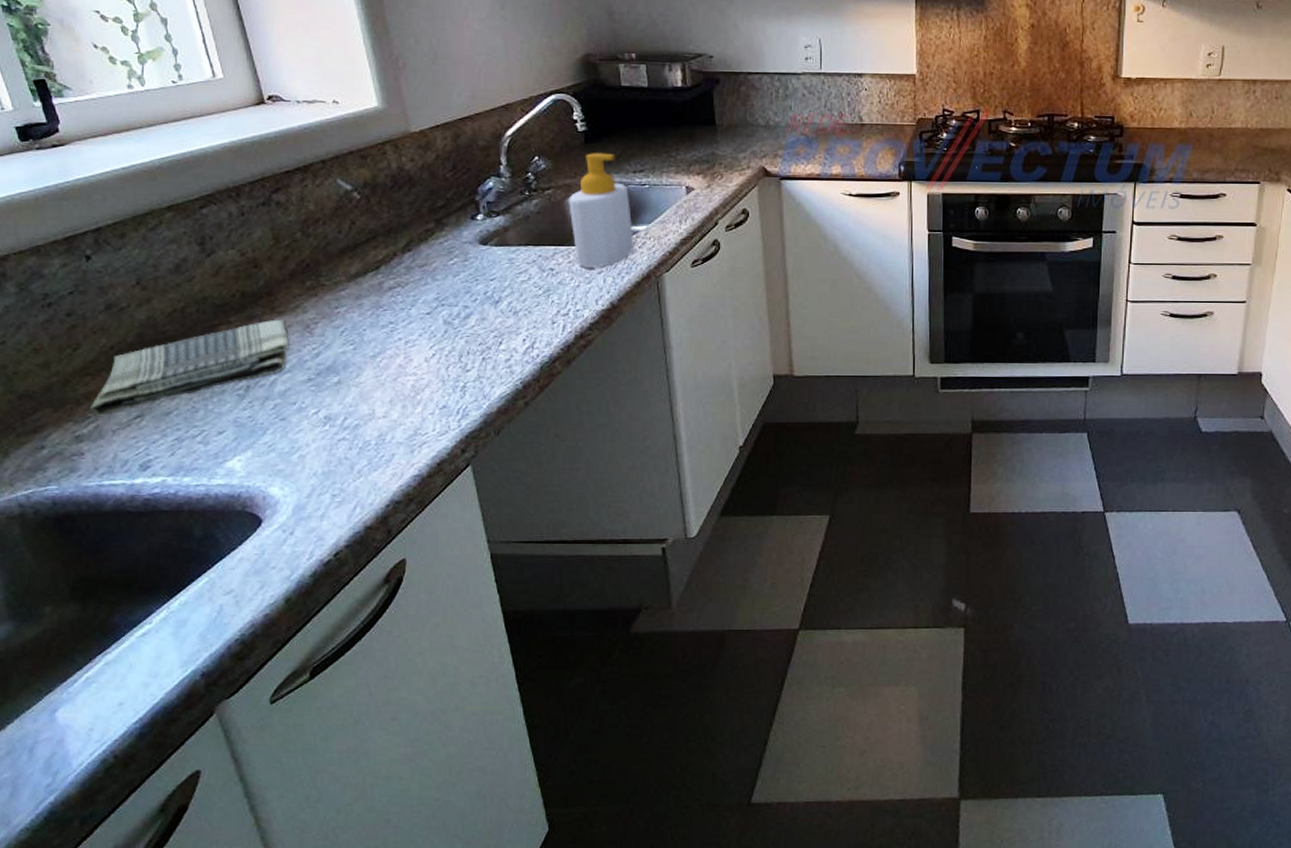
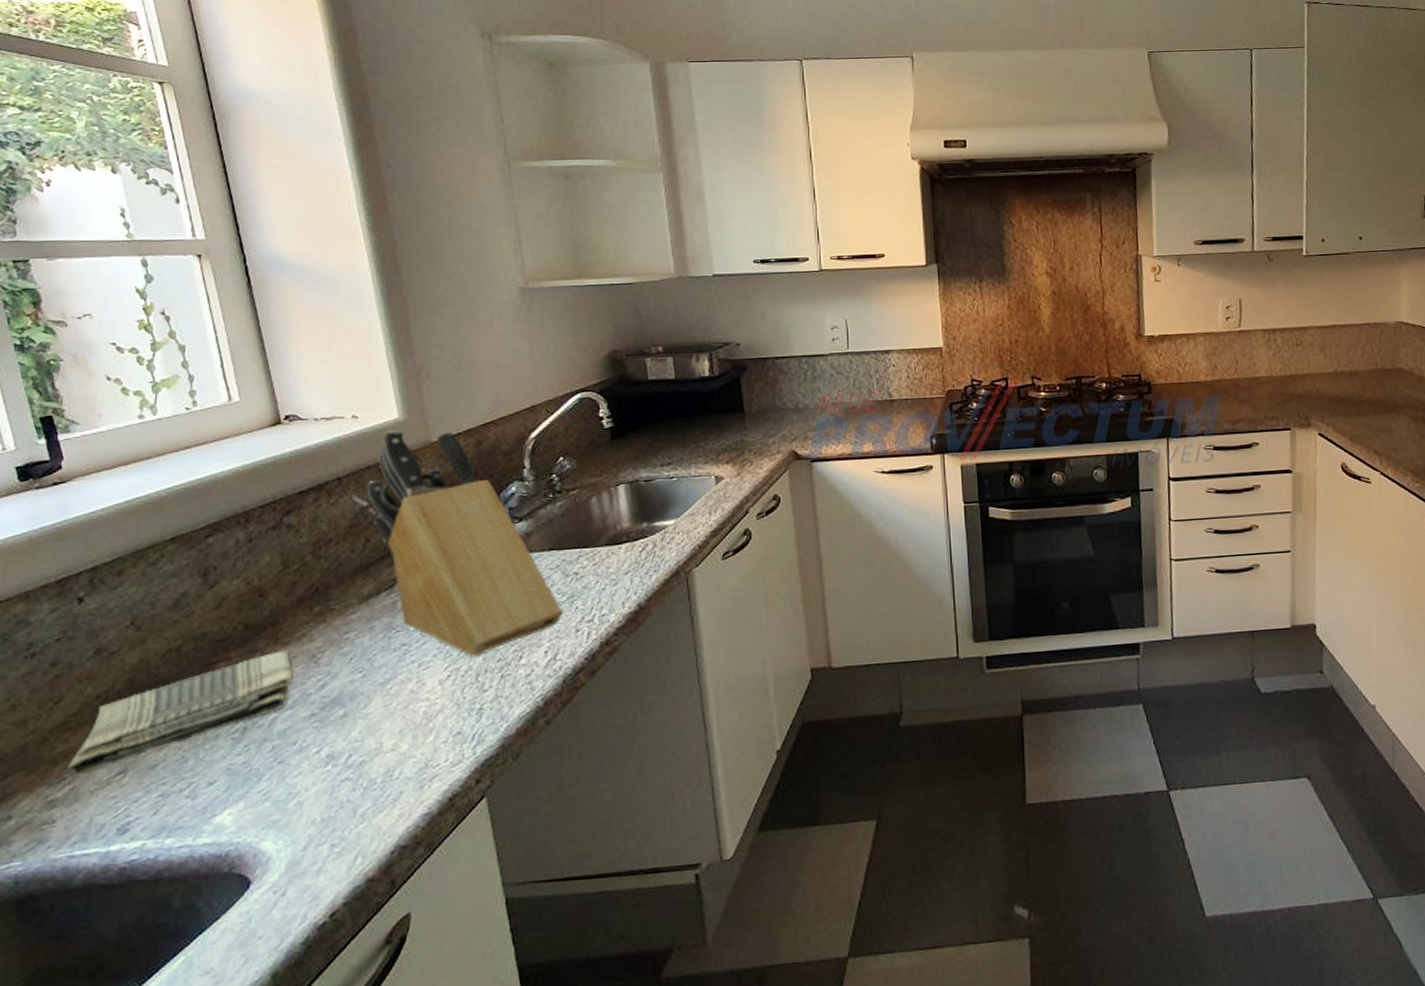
knife block: none [351,117,540,339] -> present [368,429,563,657]
soap bottle: present [569,152,635,268] -> none [594,447,663,569]

